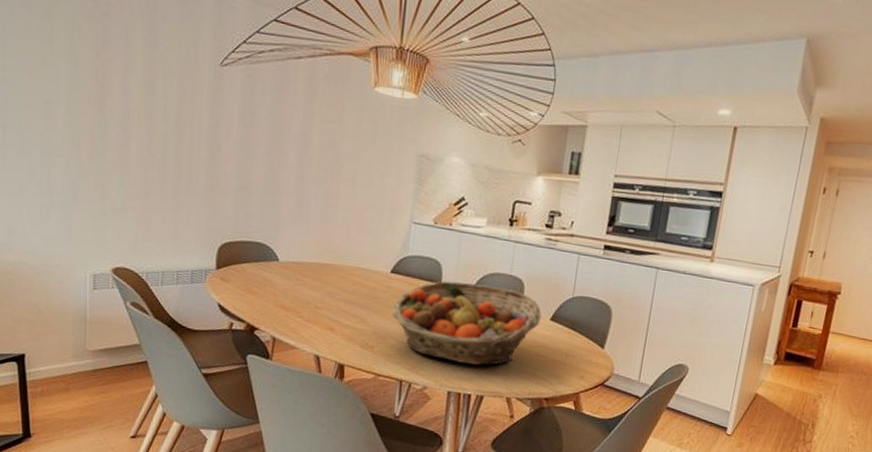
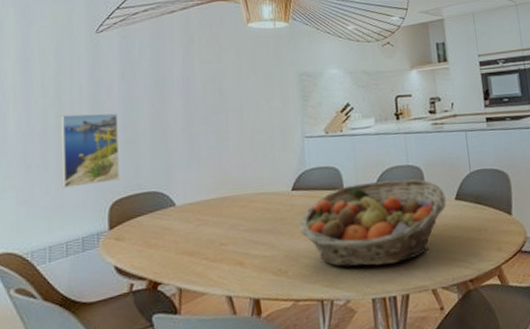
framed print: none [177,147,233,225] -> present [60,113,121,188]

